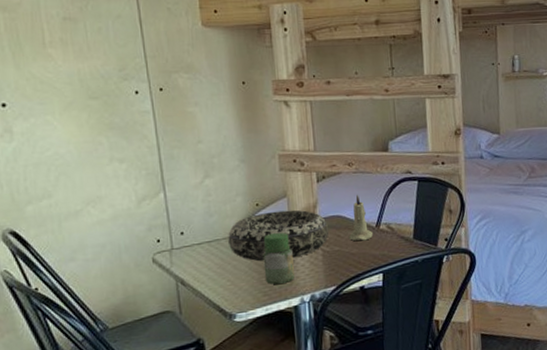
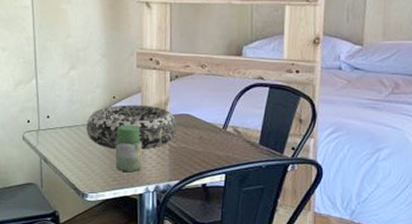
candle: present [348,194,373,241] -> none [195,95,219,141]

